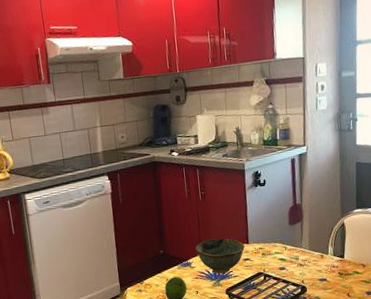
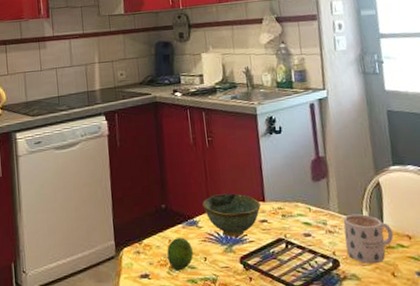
mug: none [312,249,352,288] -> present [343,213,394,264]

